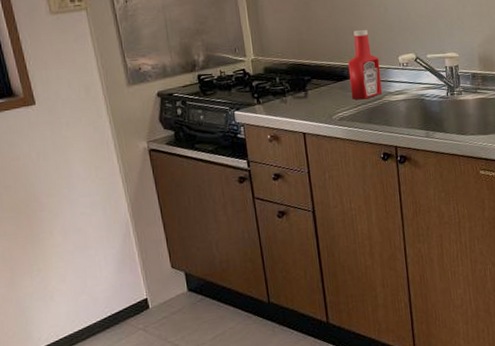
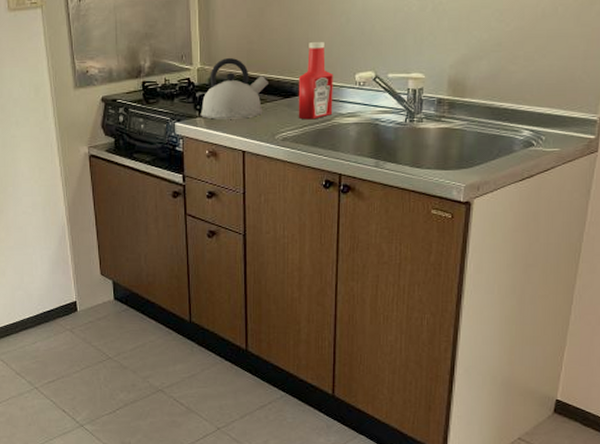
kettle: none [258,48,321,106] -> present [200,57,268,119]

